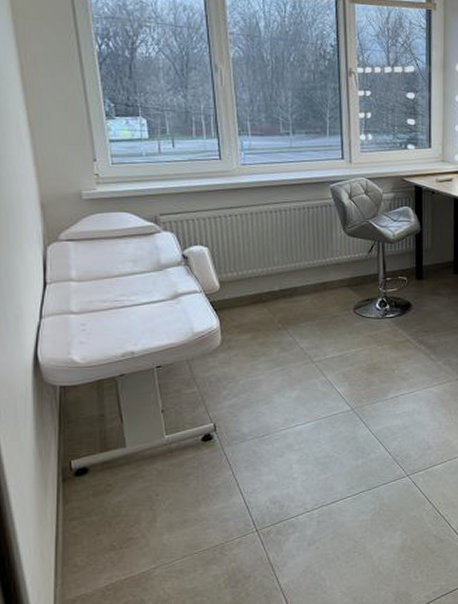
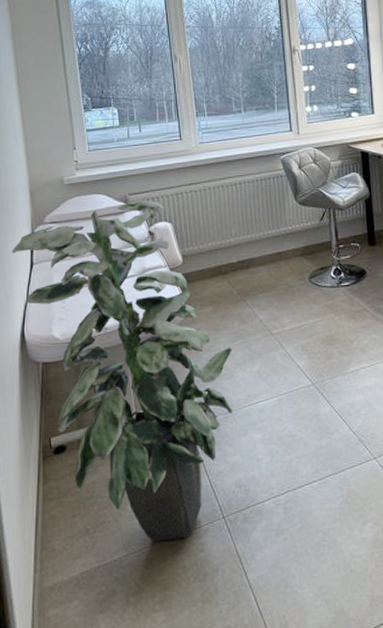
indoor plant: none [21,221,271,555] -> present [12,200,232,542]

